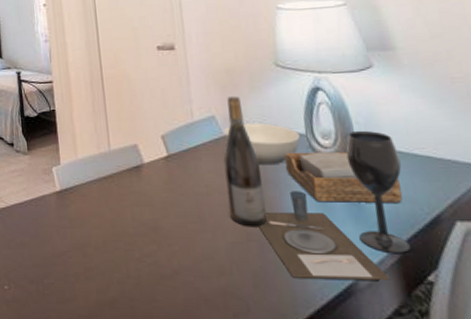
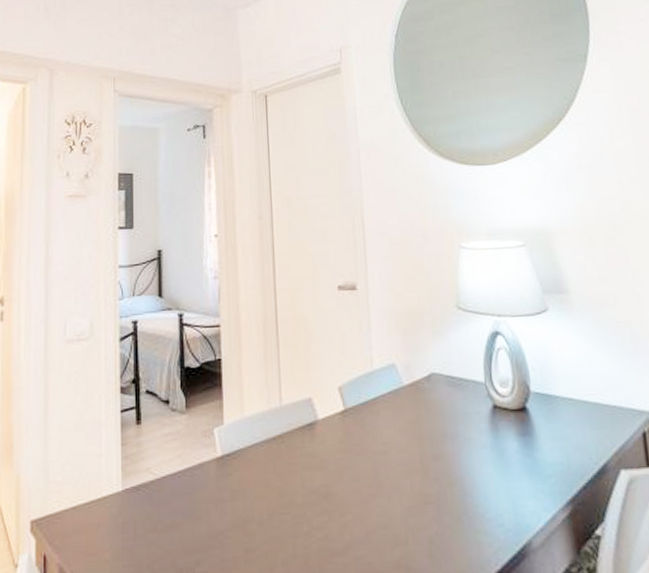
wine bottle: present [223,95,267,227] -> none [402,340,444,488]
bowl: present [224,123,300,164] -> none [404,371,480,417]
place setting: present [258,191,390,280] -> none [436,445,562,543]
napkin holder: present [284,151,402,204] -> none [463,400,573,456]
wine glass: present [345,130,410,254] -> none [522,377,580,509]

